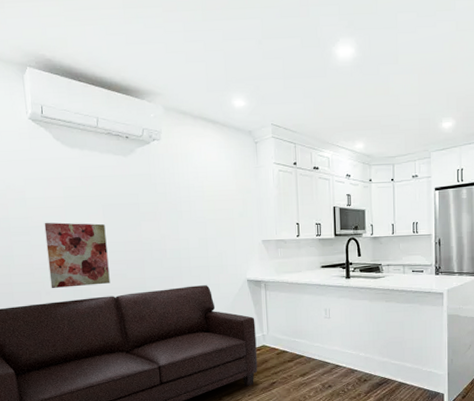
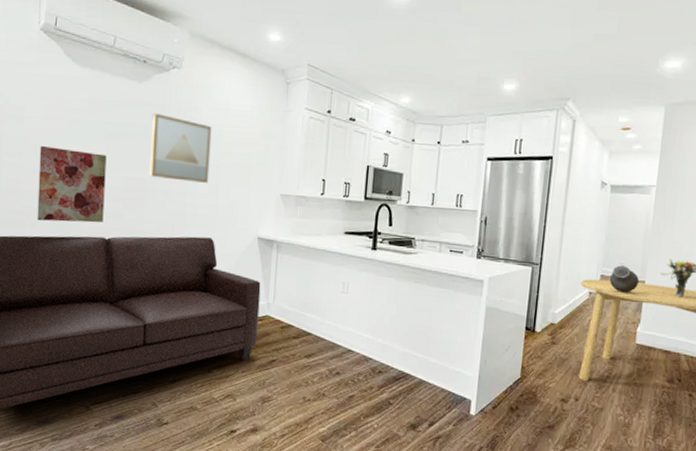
wall art: none [140,182,198,239] -> present [149,113,212,183]

